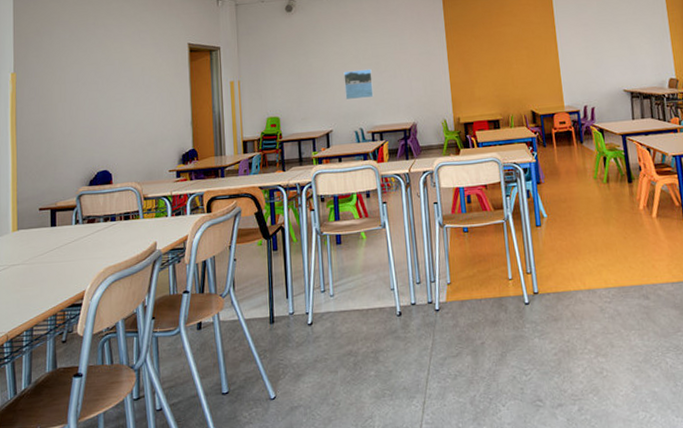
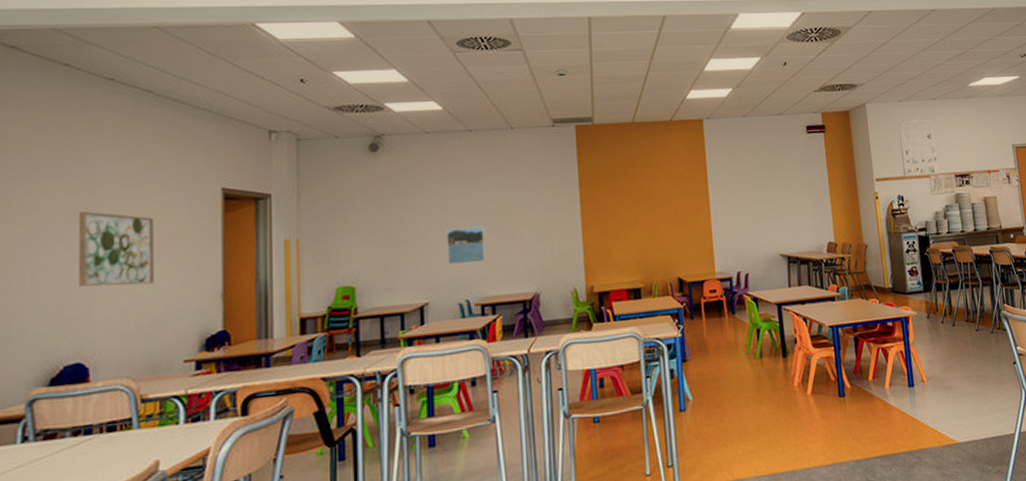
wall art: none [101,62,149,116] -> present [78,211,155,287]

